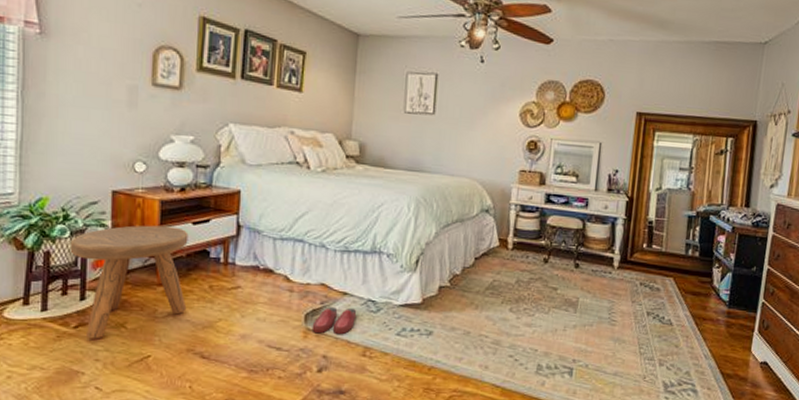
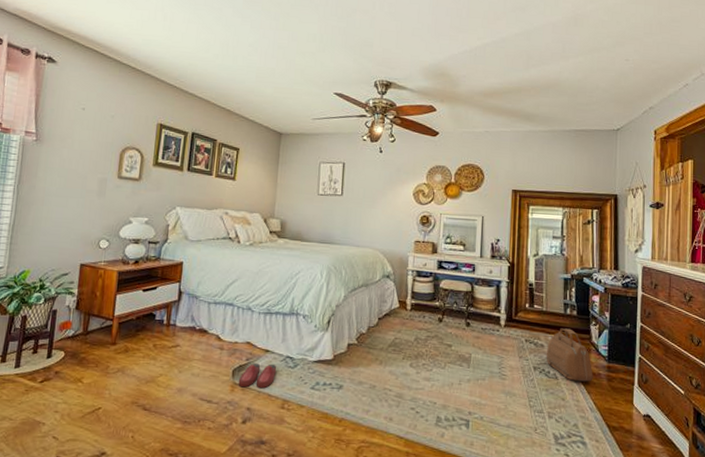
stool: present [70,225,189,339] -> none [42,292,139,393]
handbag: none [661,270,711,328] -> present [546,328,593,382]

